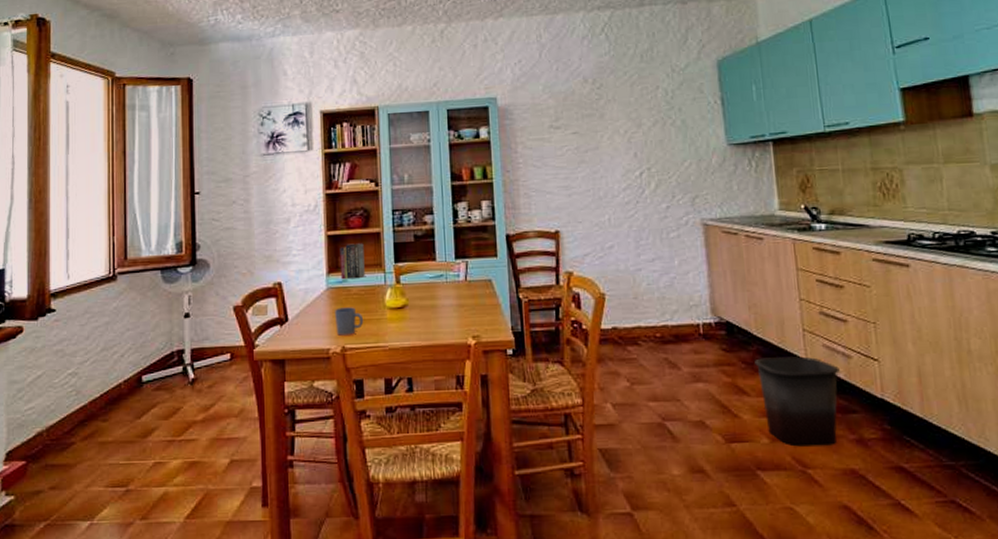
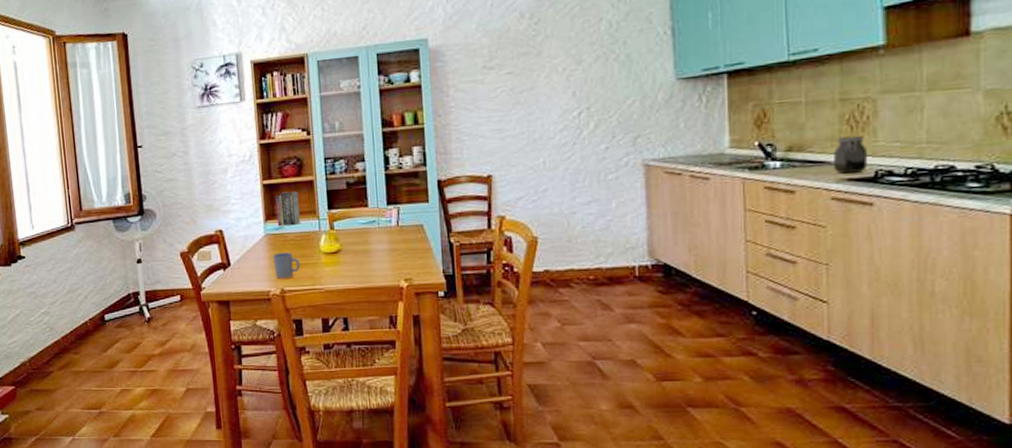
waste bin: present [755,356,840,447] -> none [692,298,784,386]
jar: none [870,202,901,237] -> present [832,135,869,174]

